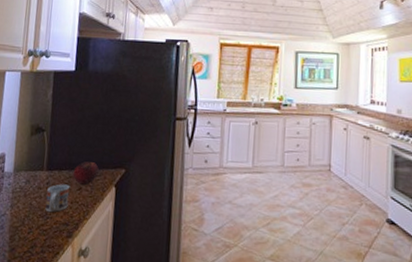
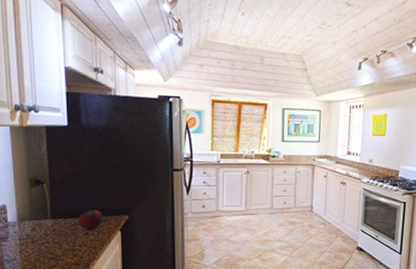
cup: present [45,184,70,213] -> none [54,230,77,255]

